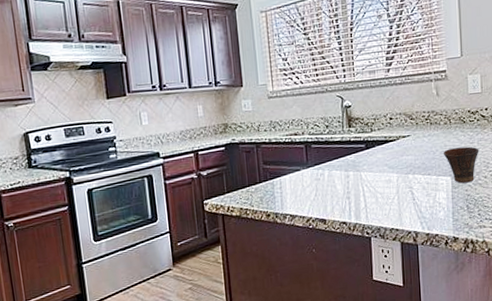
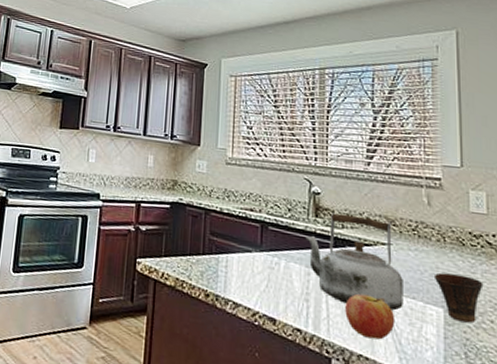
kettle: none [342,116,422,193] -> present [305,211,403,311]
fruit: none [378,180,416,215] -> present [345,293,396,340]

